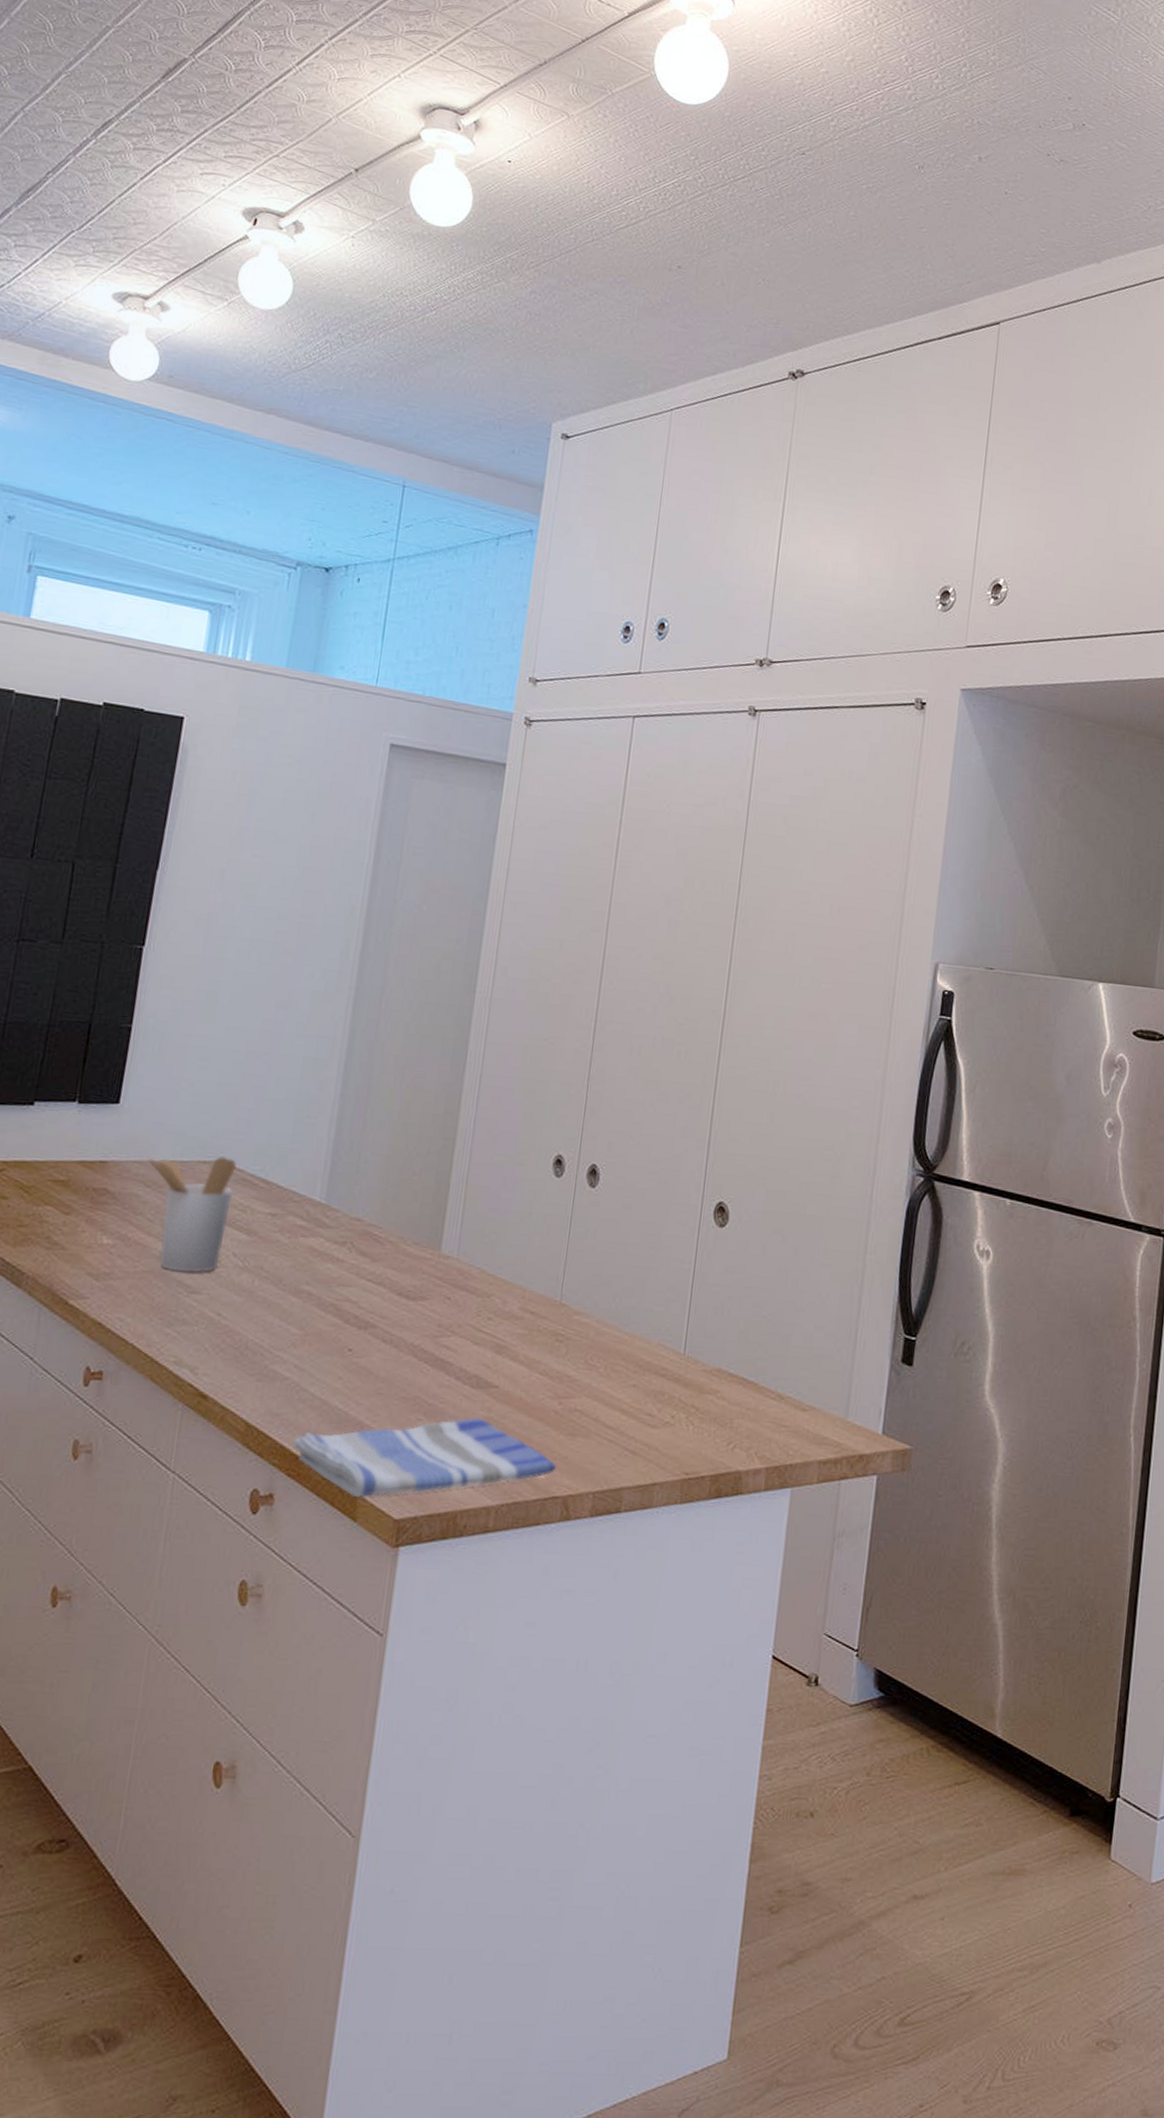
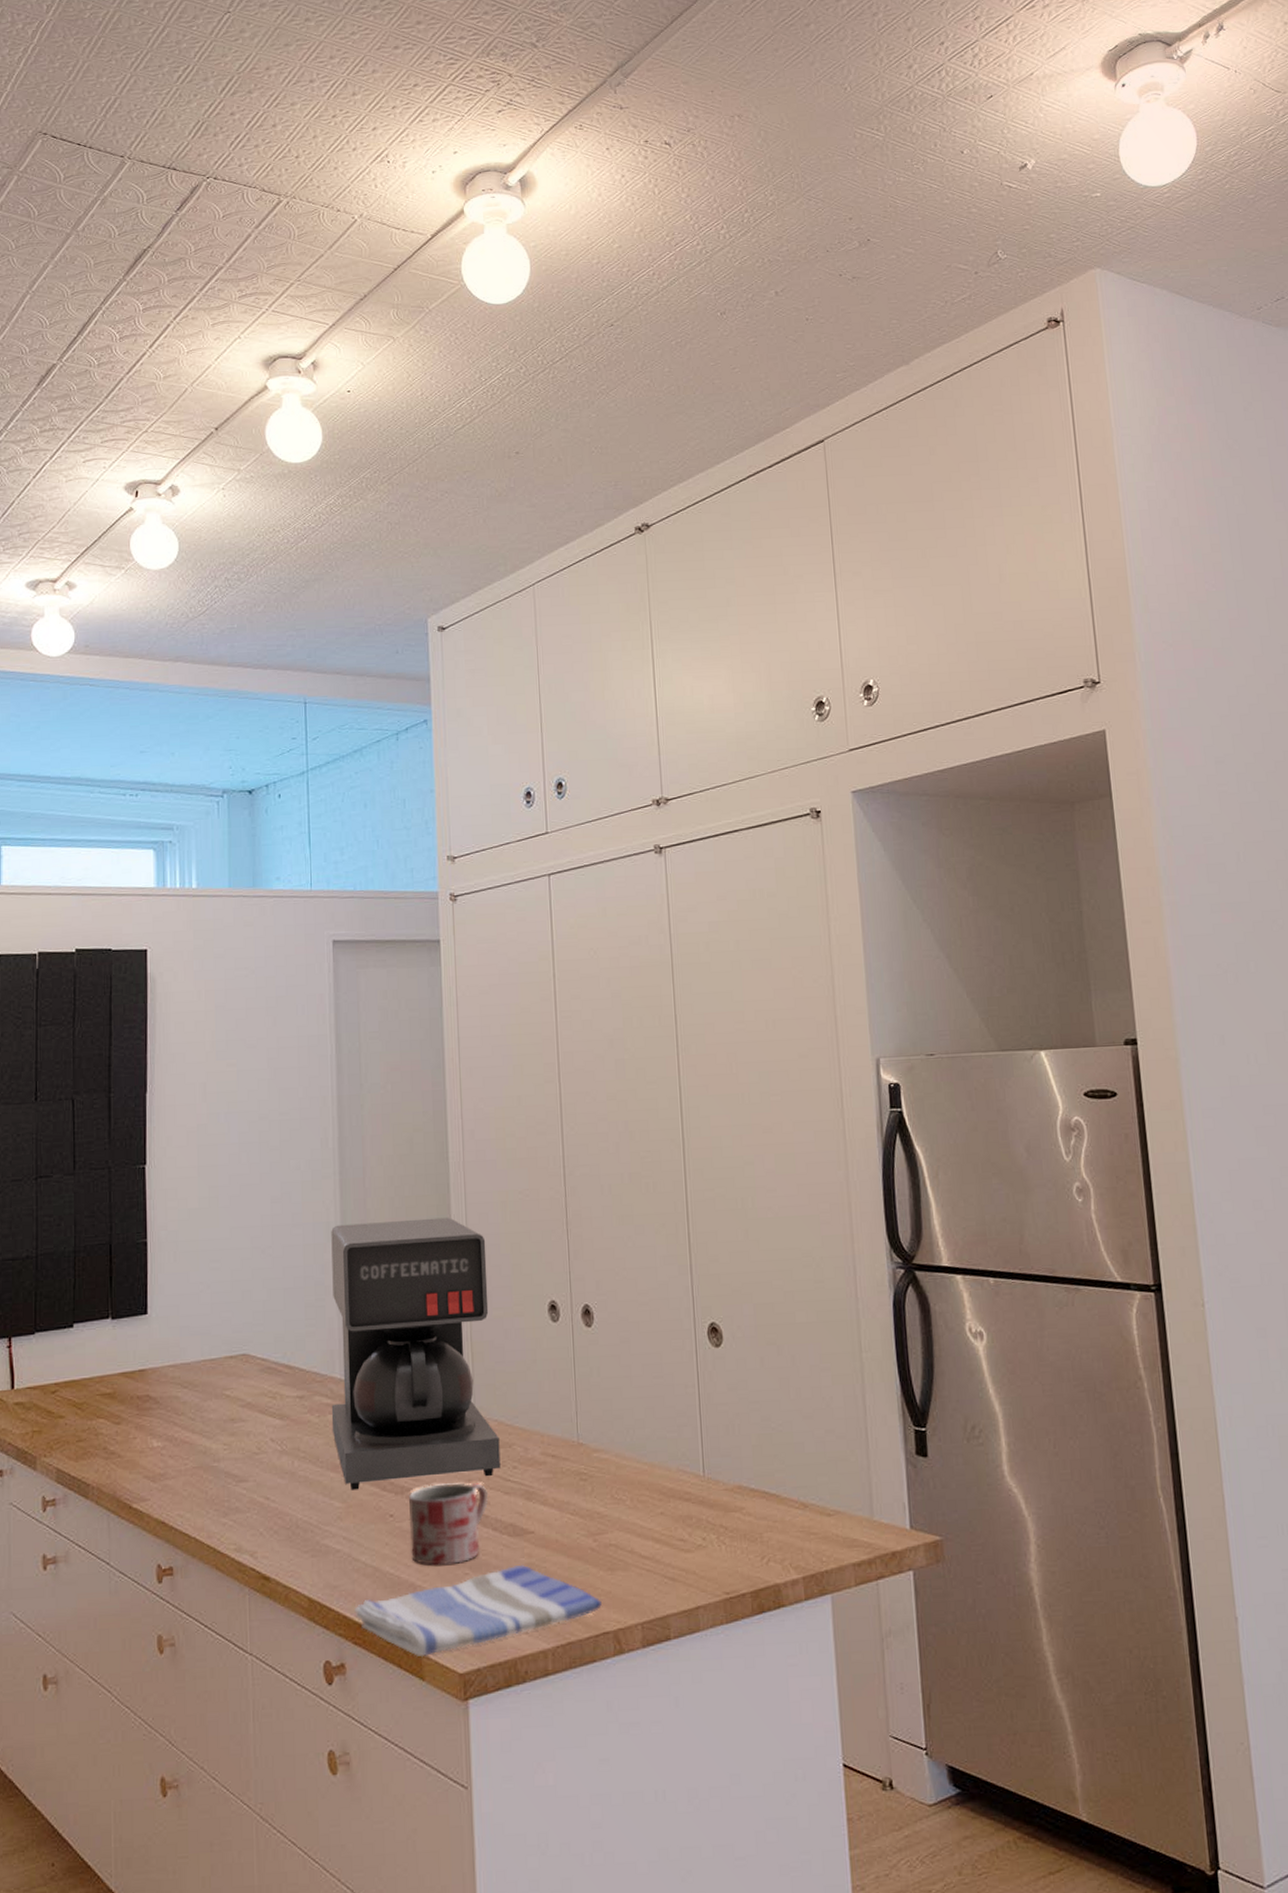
utensil holder: present [146,1156,237,1273] -> none [179,1349,262,1464]
coffee maker: none [301,1042,500,1325] -> present [331,1217,501,1491]
mug: none [364,1324,458,1409] -> present [409,1482,489,1566]

